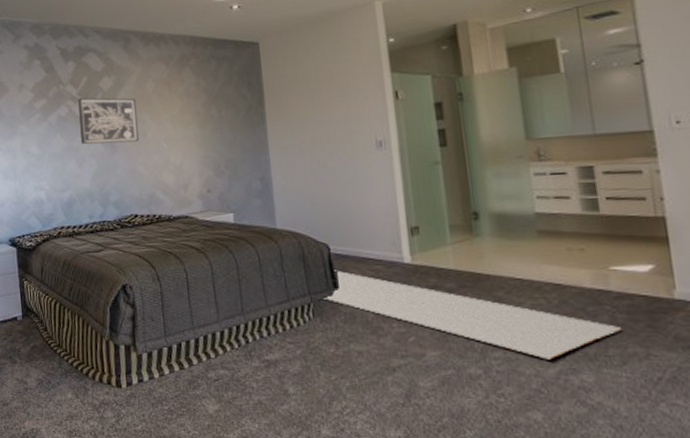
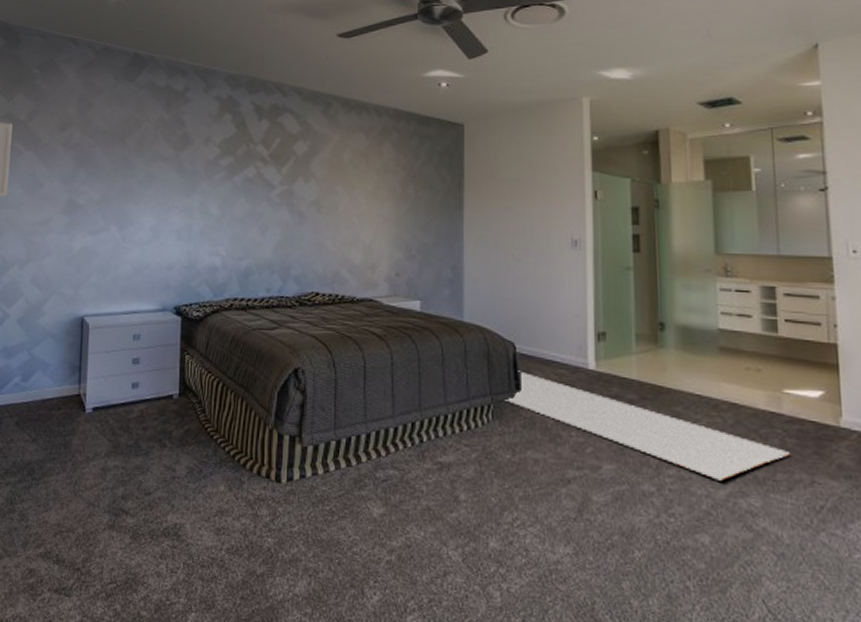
wall art: present [78,97,140,145] -> none [267,161,331,215]

